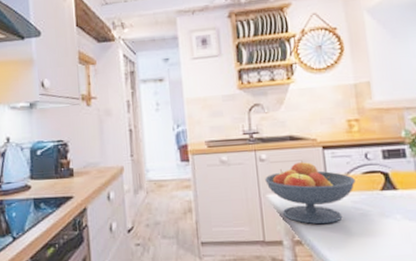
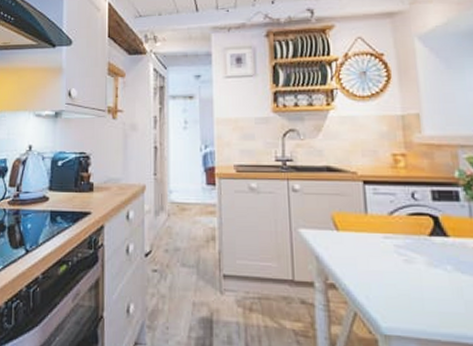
fruit bowl: present [265,161,355,225] -> none [297,195,400,269]

